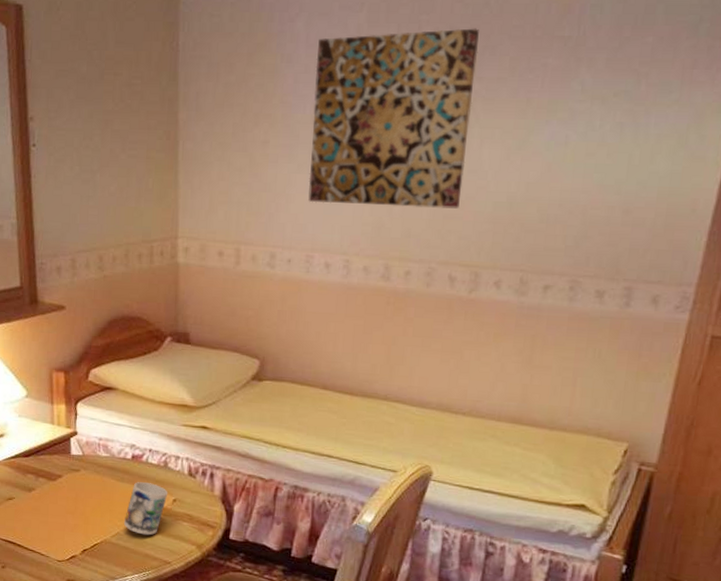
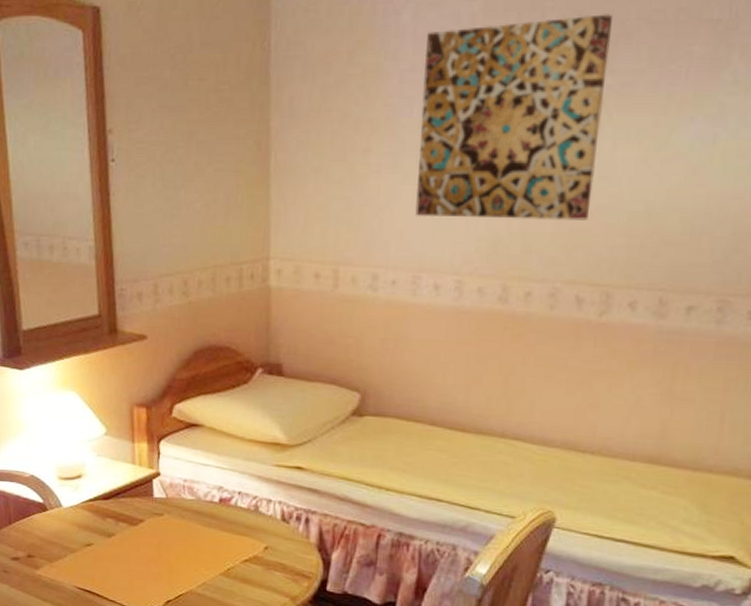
mug: present [123,482,168,536] -> none [210,527,259,586]

